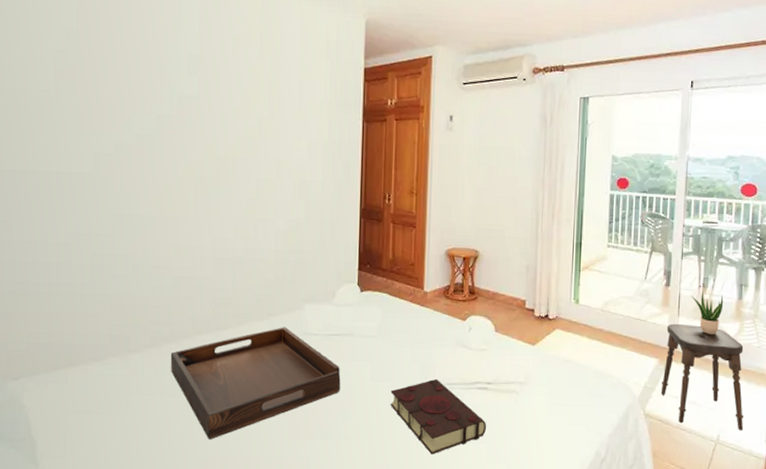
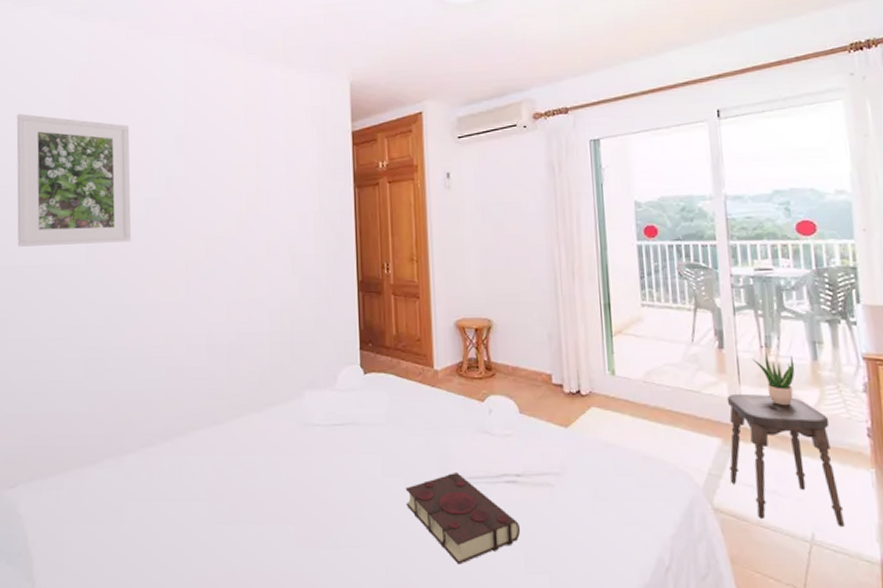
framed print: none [19,16,141,156] -> present [16,114,132,247]
serving tray: present [170,327,341,439] -> none [166,418,349,551]

